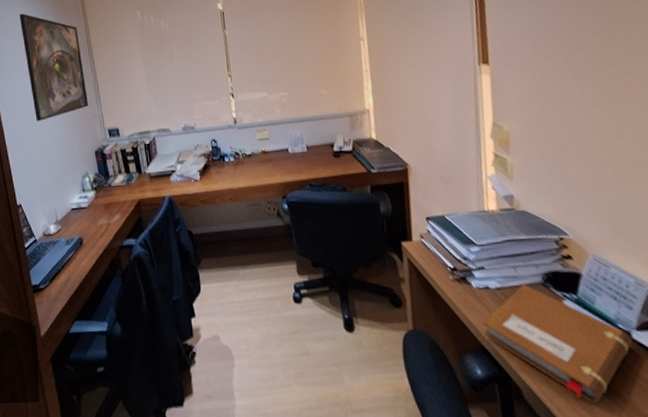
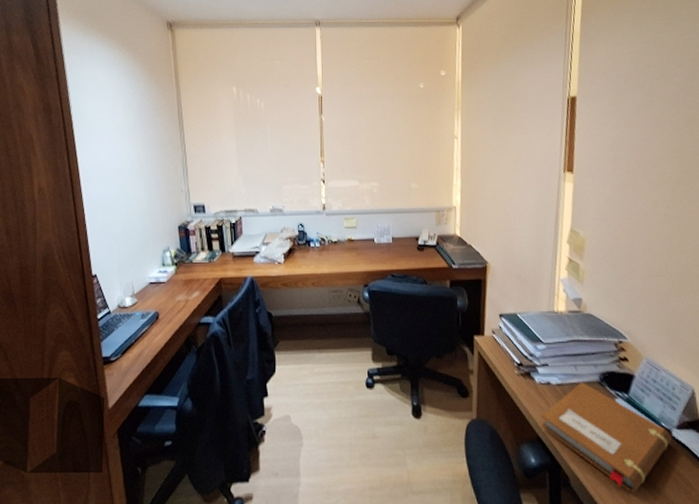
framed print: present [19,13,89,121] -> none [107,76,176,191]

